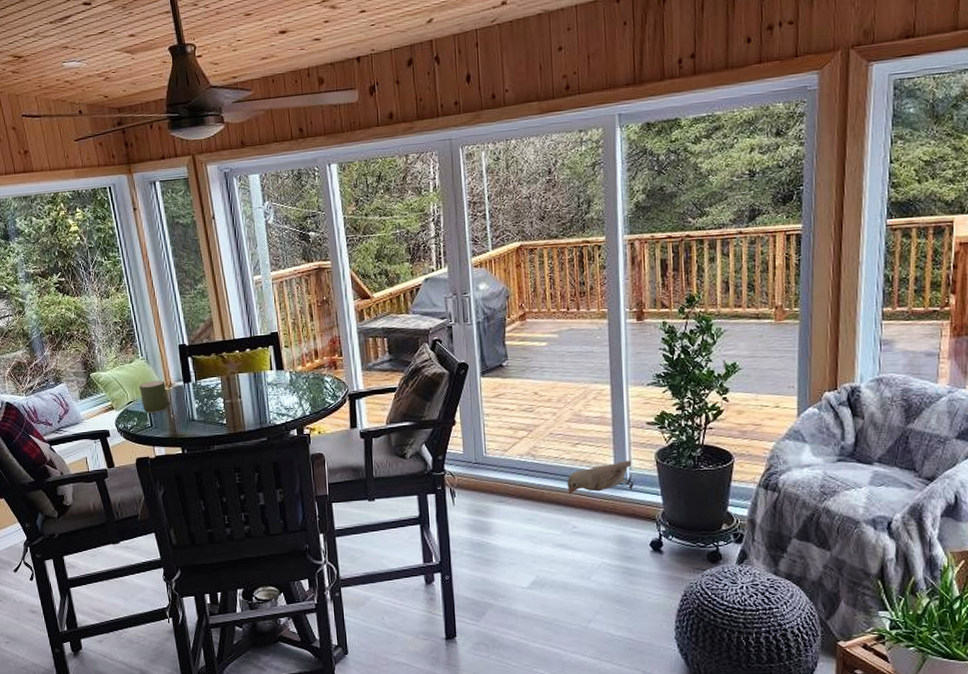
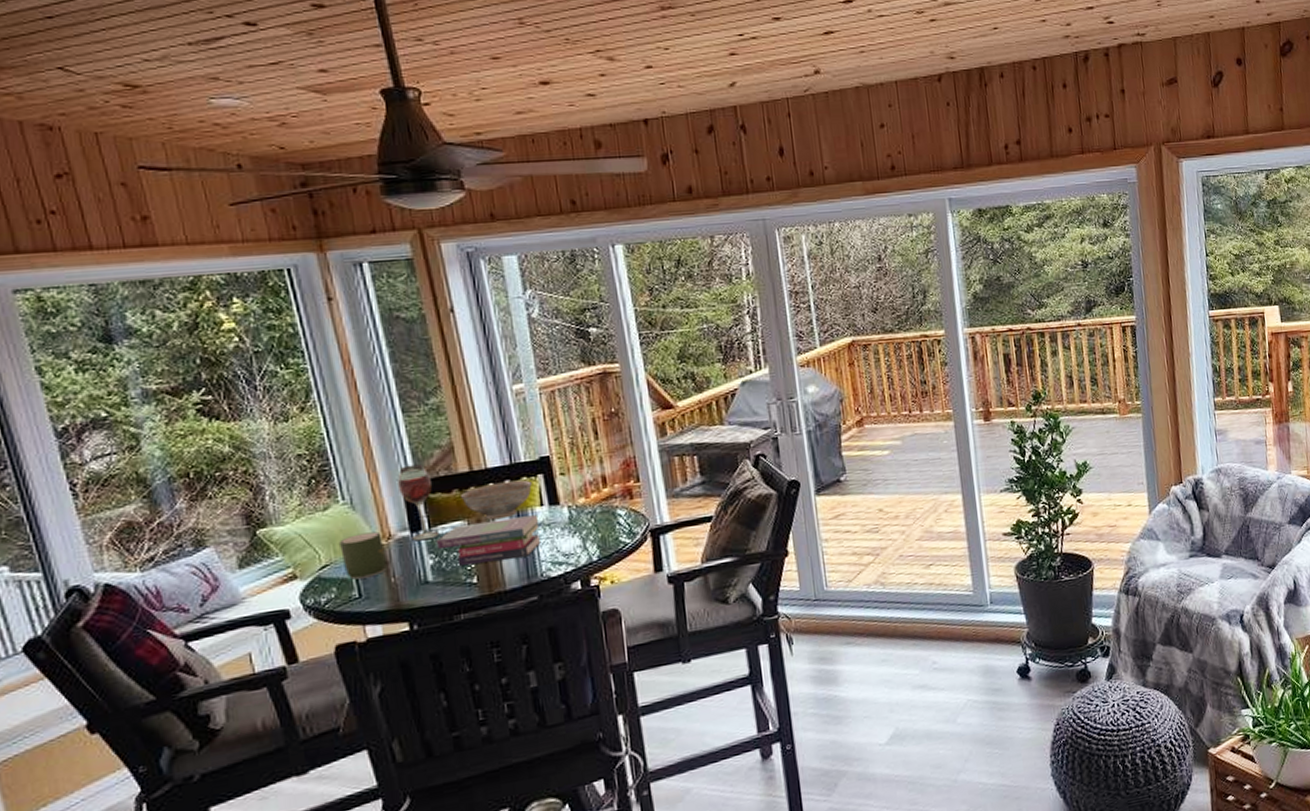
wineglass: none [176,333,203,390] -> present [398,464,440,542]
books: none [200,376,270,411] -> present [437,515,542,567]
decorative bowl: none [217,349,265,378] -> present [461,480,532,521]
decorative bird: present [567,460,634,494] -> none [922,577,995,625]

